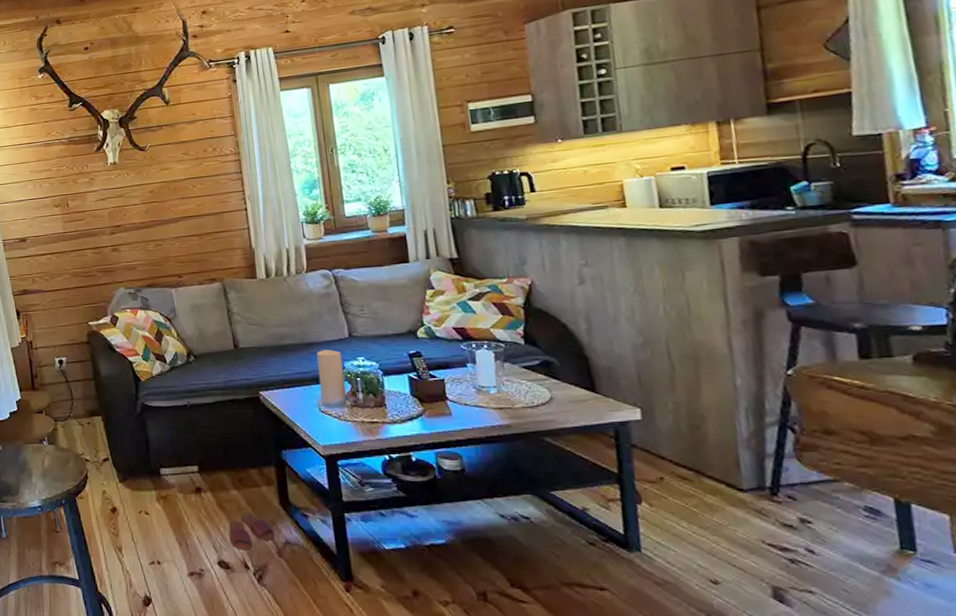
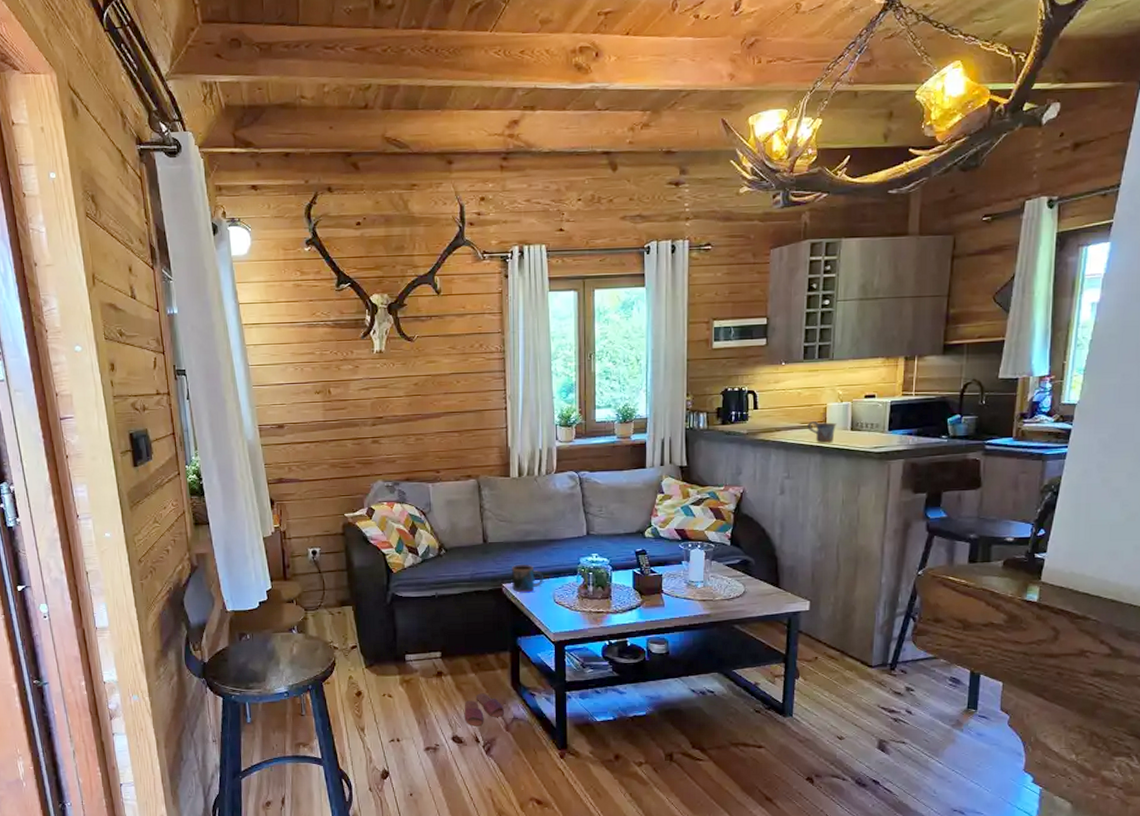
mug: none [267,370,306,402] -> present [511,564,544,593]
candle: present [317,349,351,409] -> none [553,546,582,600]
mug: none [602,200,641,225] -> present [808,421,838,443]

